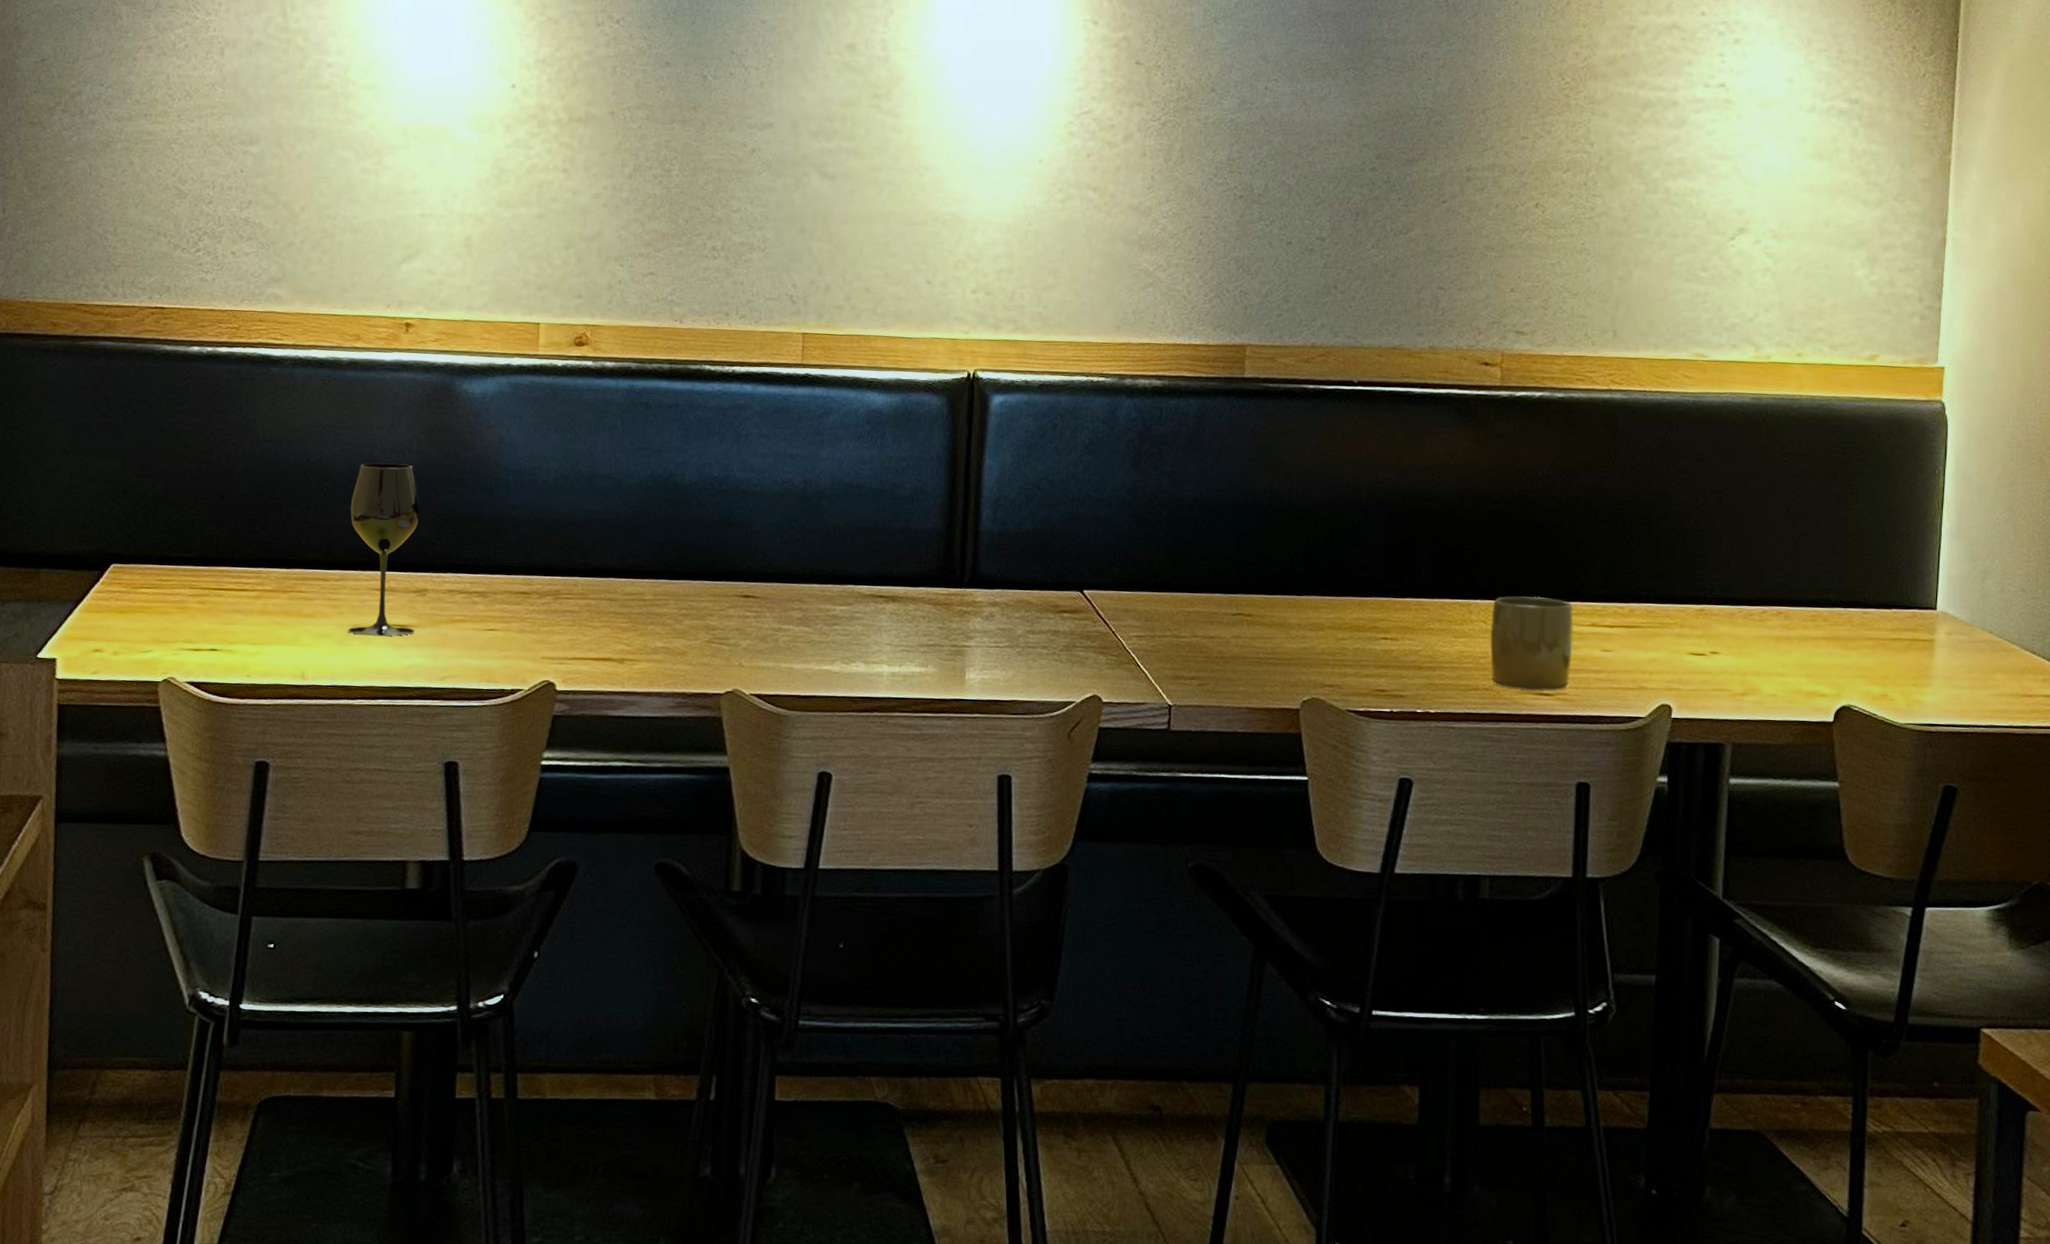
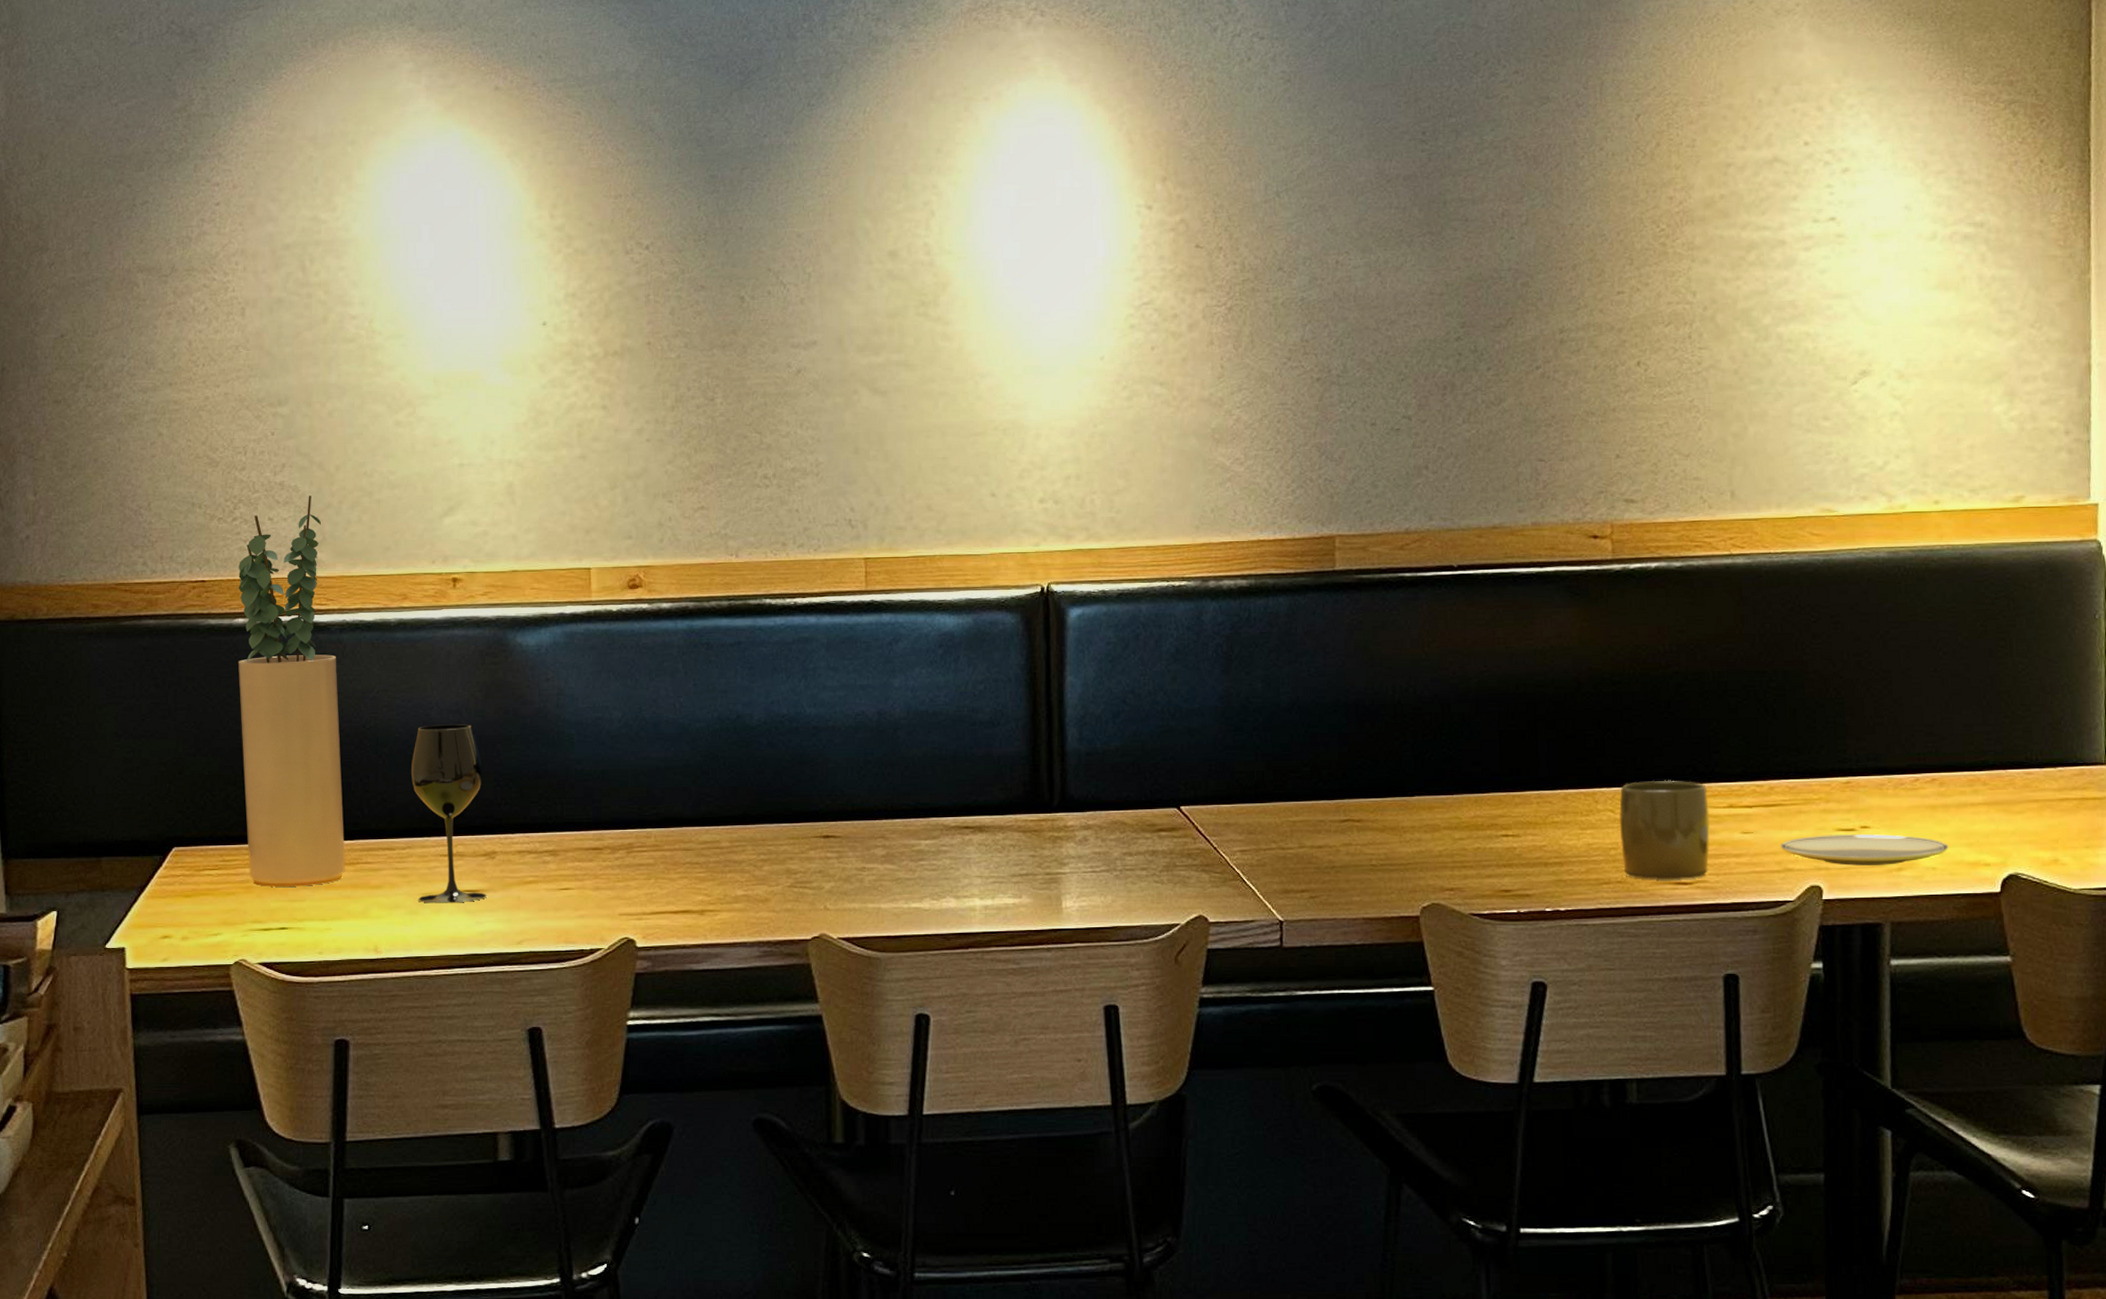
vase: none [184,233,287,610] -> present [238,496,345,887]
plate: none [1637,657,1789,690] -> present [1781,834,1949,866]

